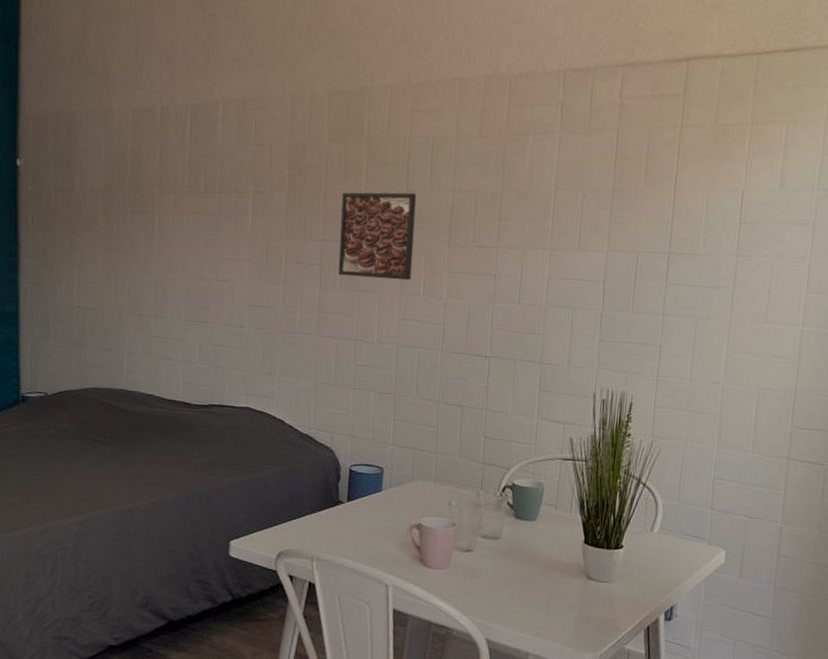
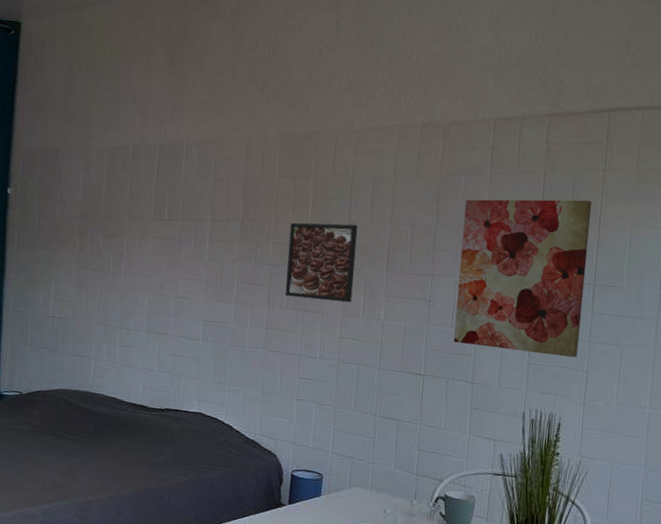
wall art: none [520,160,668,333] -> present [453,199,592,358]

